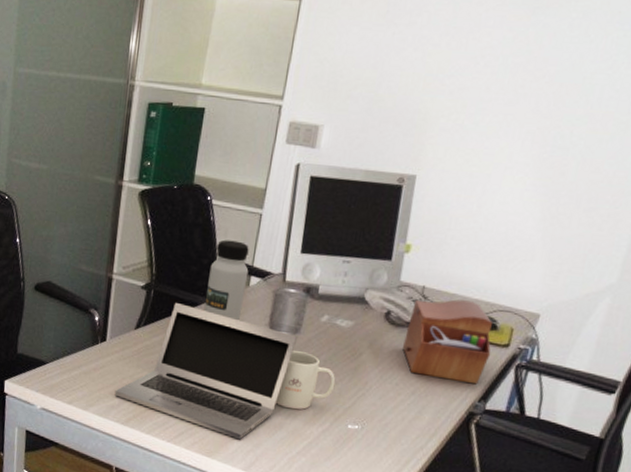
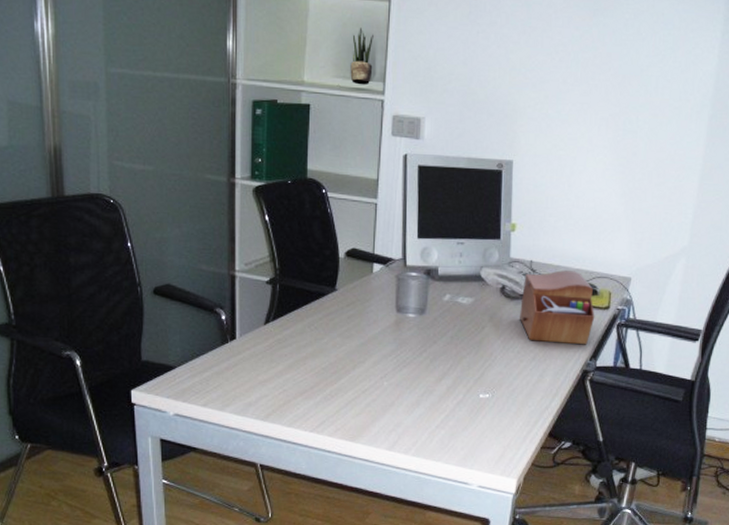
laptop: present [114,302,298,440] -> none [251,294,424,421]
water bottle: present [203,239,249,321] -> none [331,230,371,307]
potted plant: none [249,28,279,90] -> present [350,28,373,86]
mug: present [275,351,336,410] -> none [410,331,464,386]

